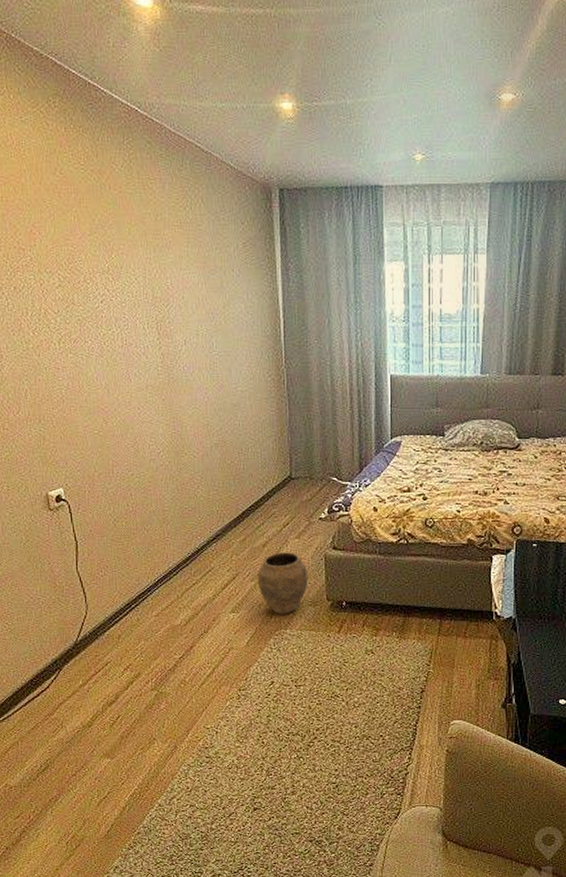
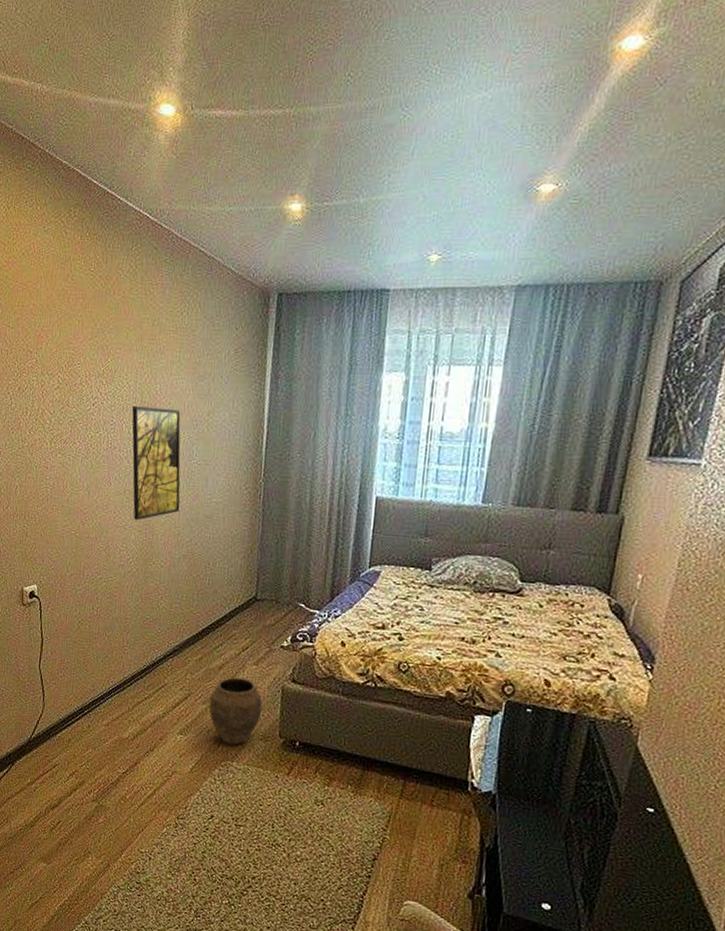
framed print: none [145,301,206,414] -> present [132,405,181,520]

